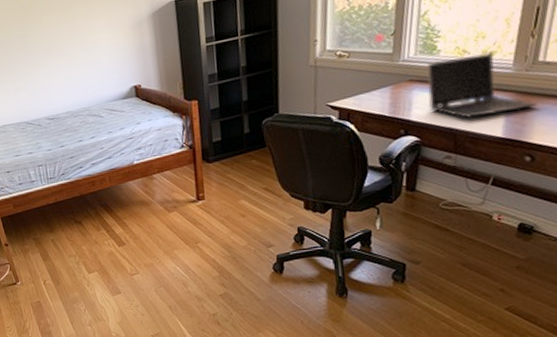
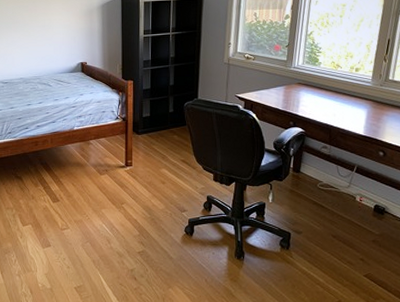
laptop computer: present [427,51,537,118] -> none [311,68,388,117]

